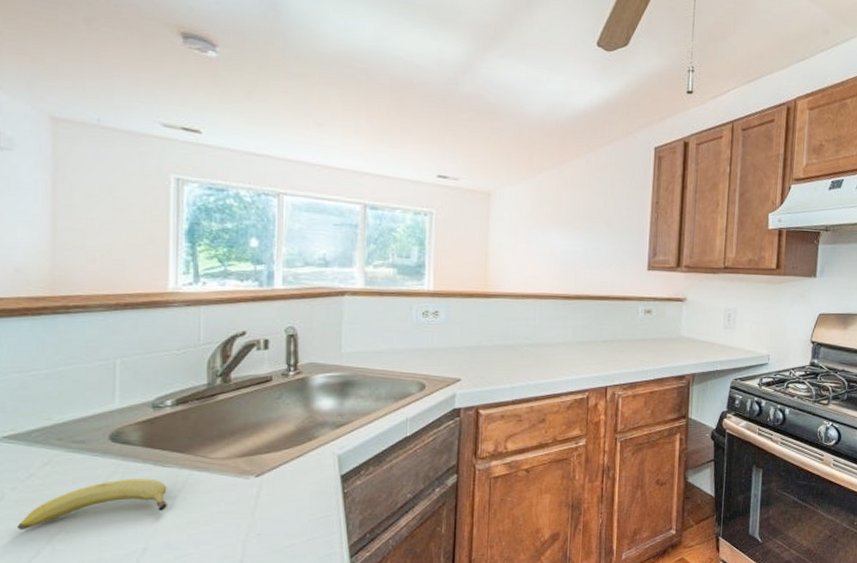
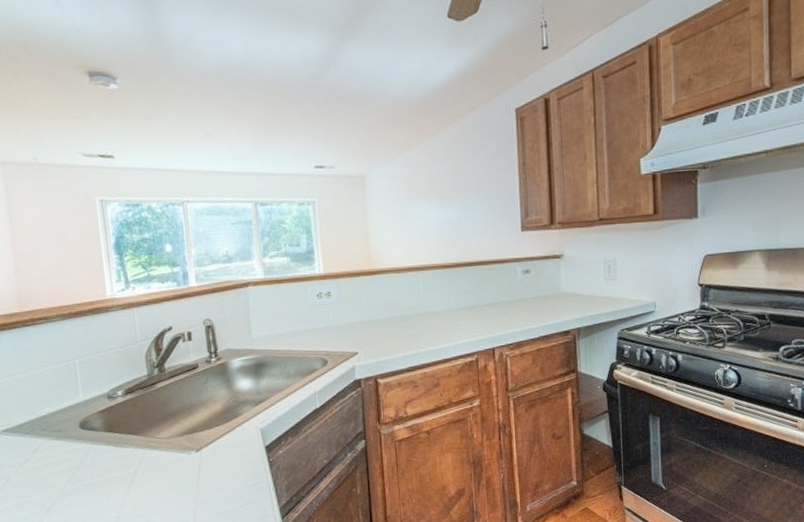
fruit: present [16,478,167,531] -> none [22,458,130,506]

